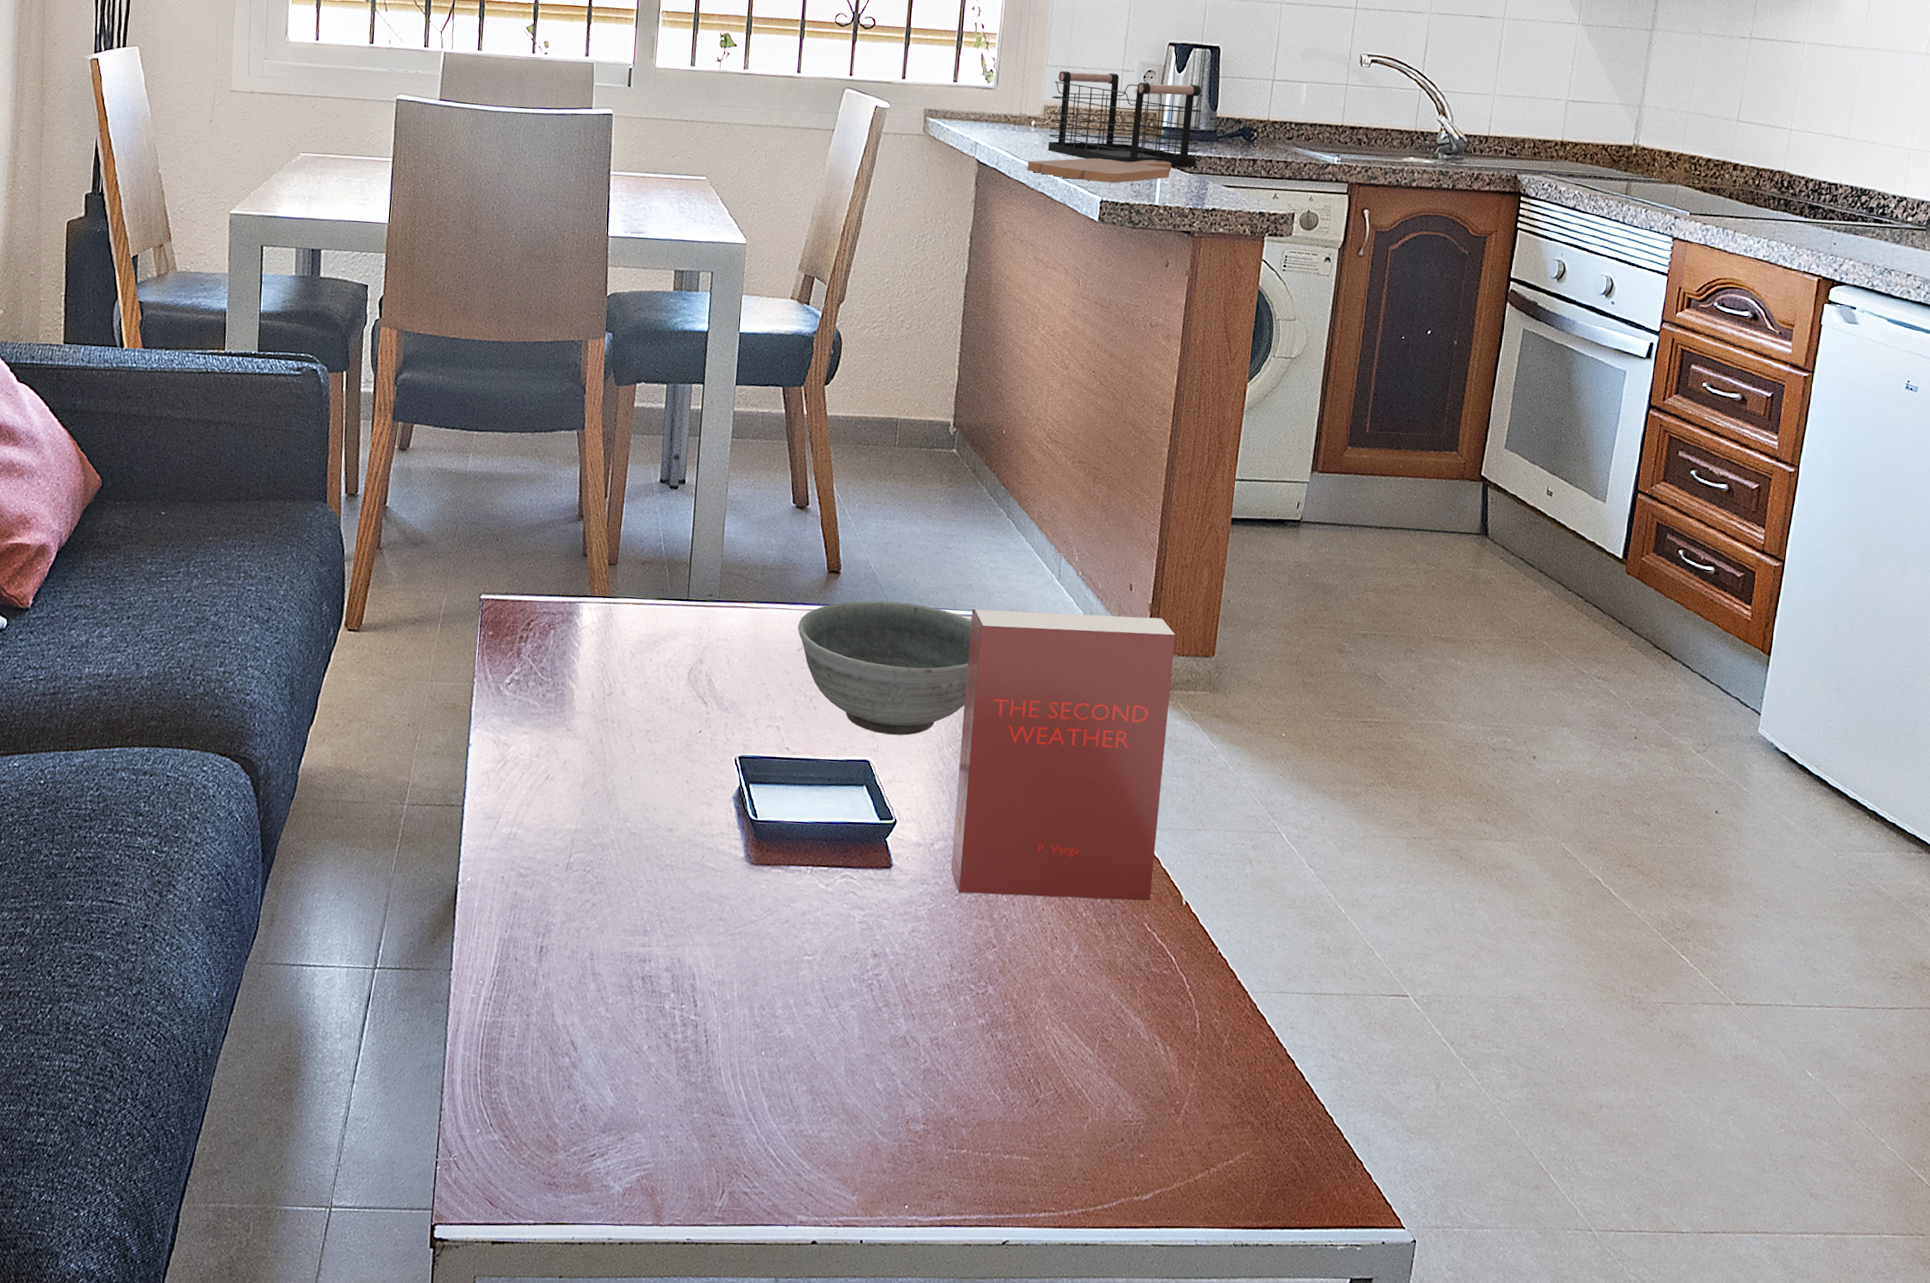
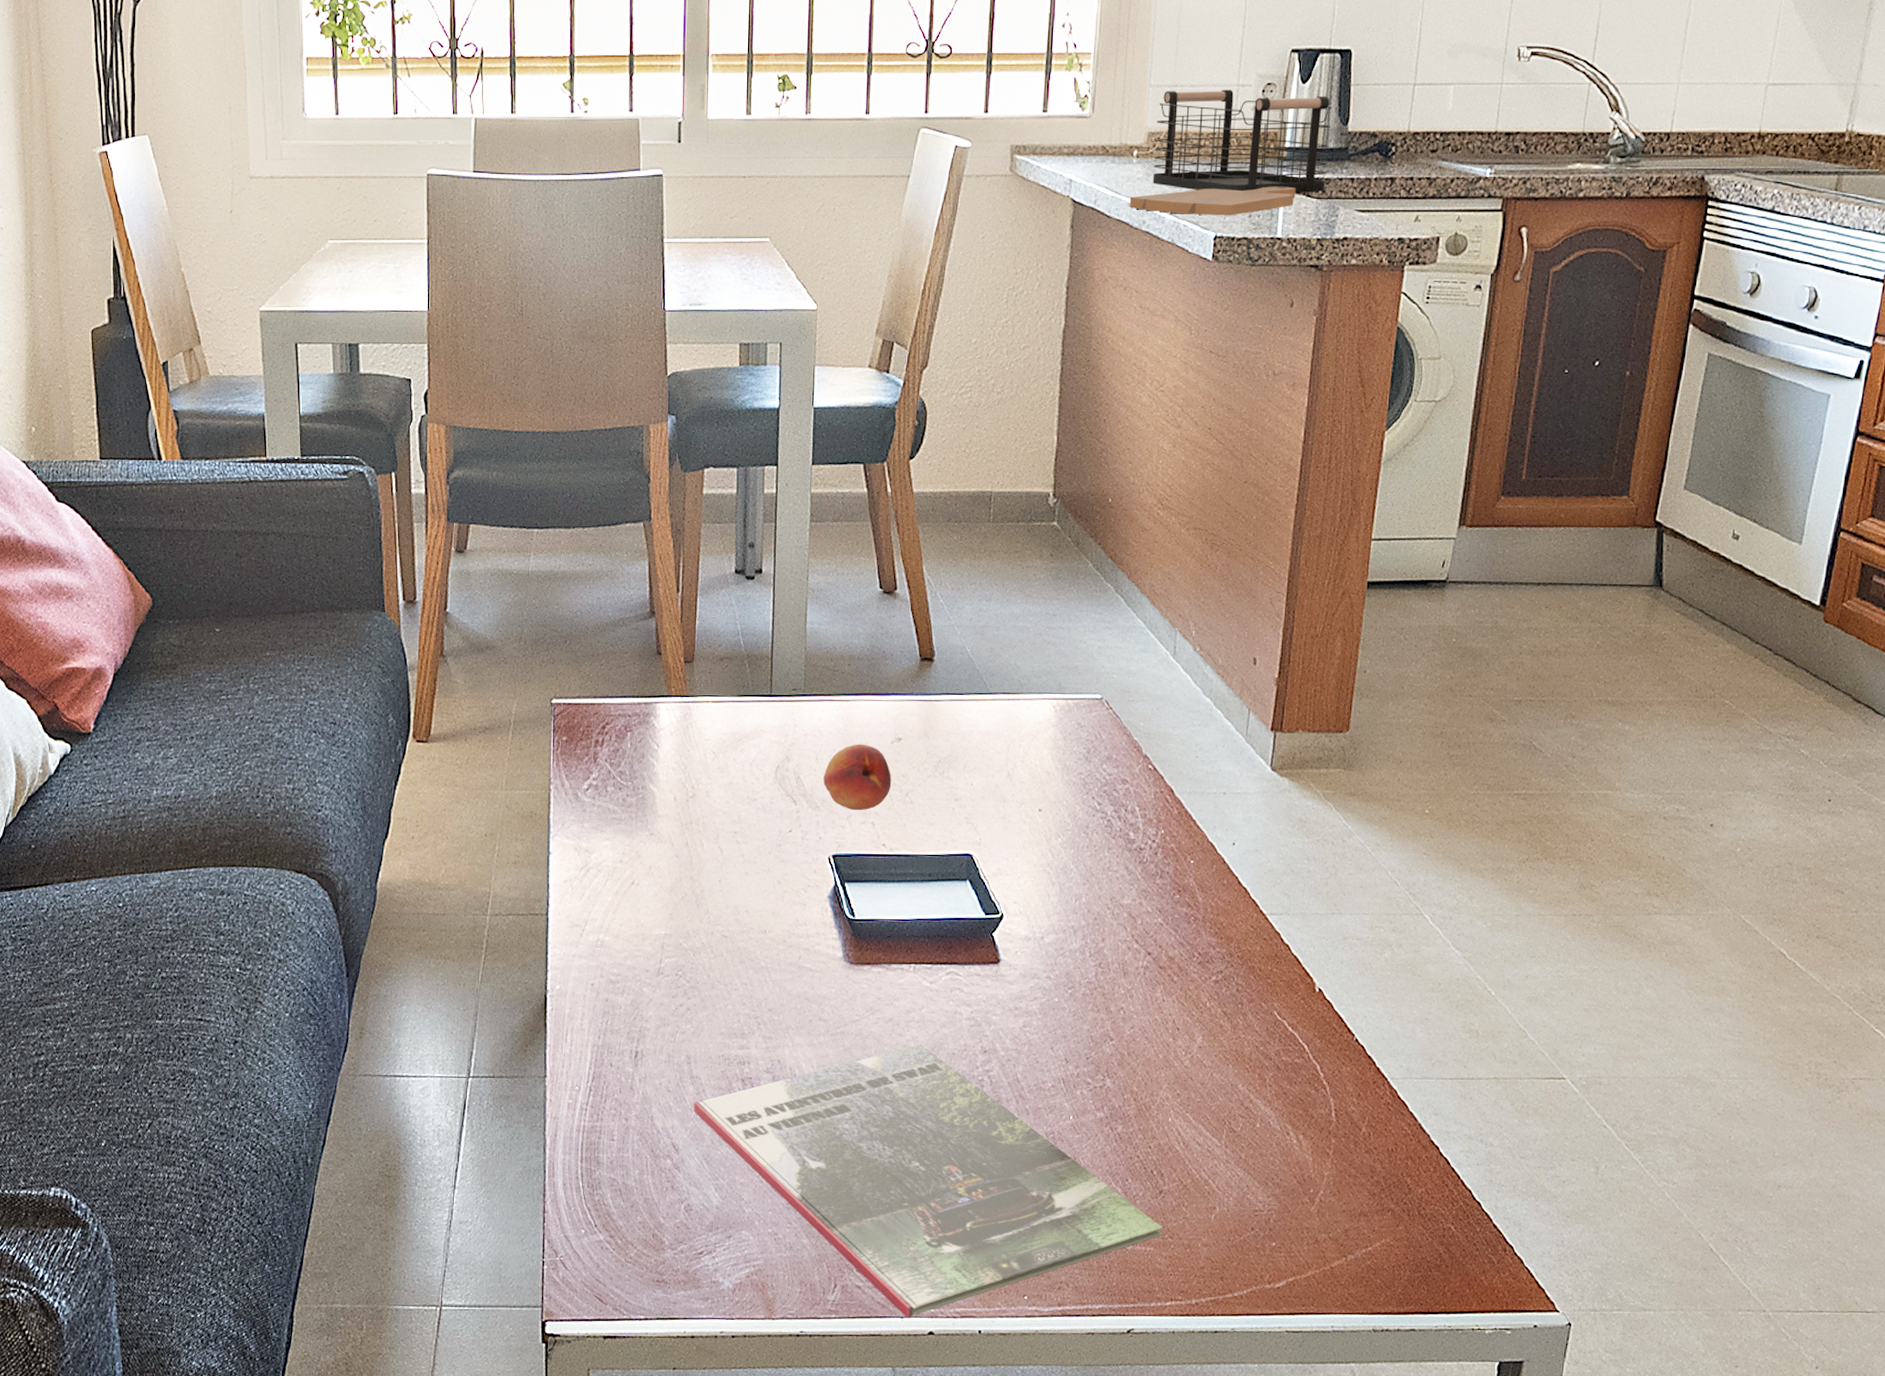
magazine: none [594,947,1038,1226] -> present [694,1045,1163,1317]
fruit: none [733,649,797,715] -> present [823,744,892,811]
bowl: present [797,600,972,736] -> none [889,687,1079,827]
book: present [950,609,1176,901] -> none [1062,691,1305,989]

